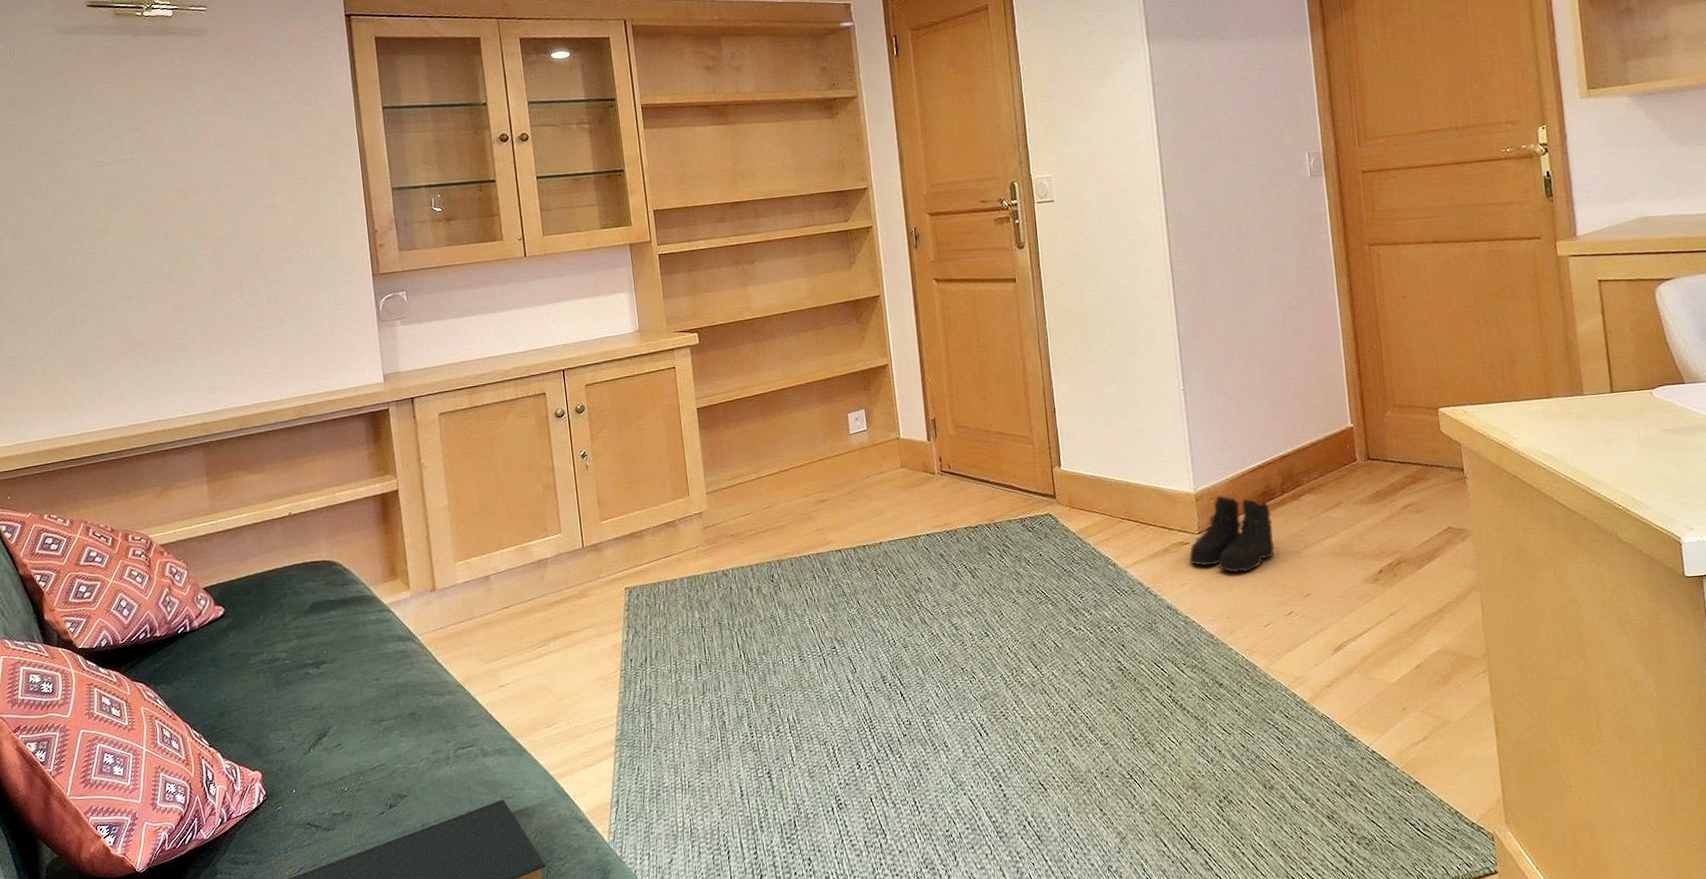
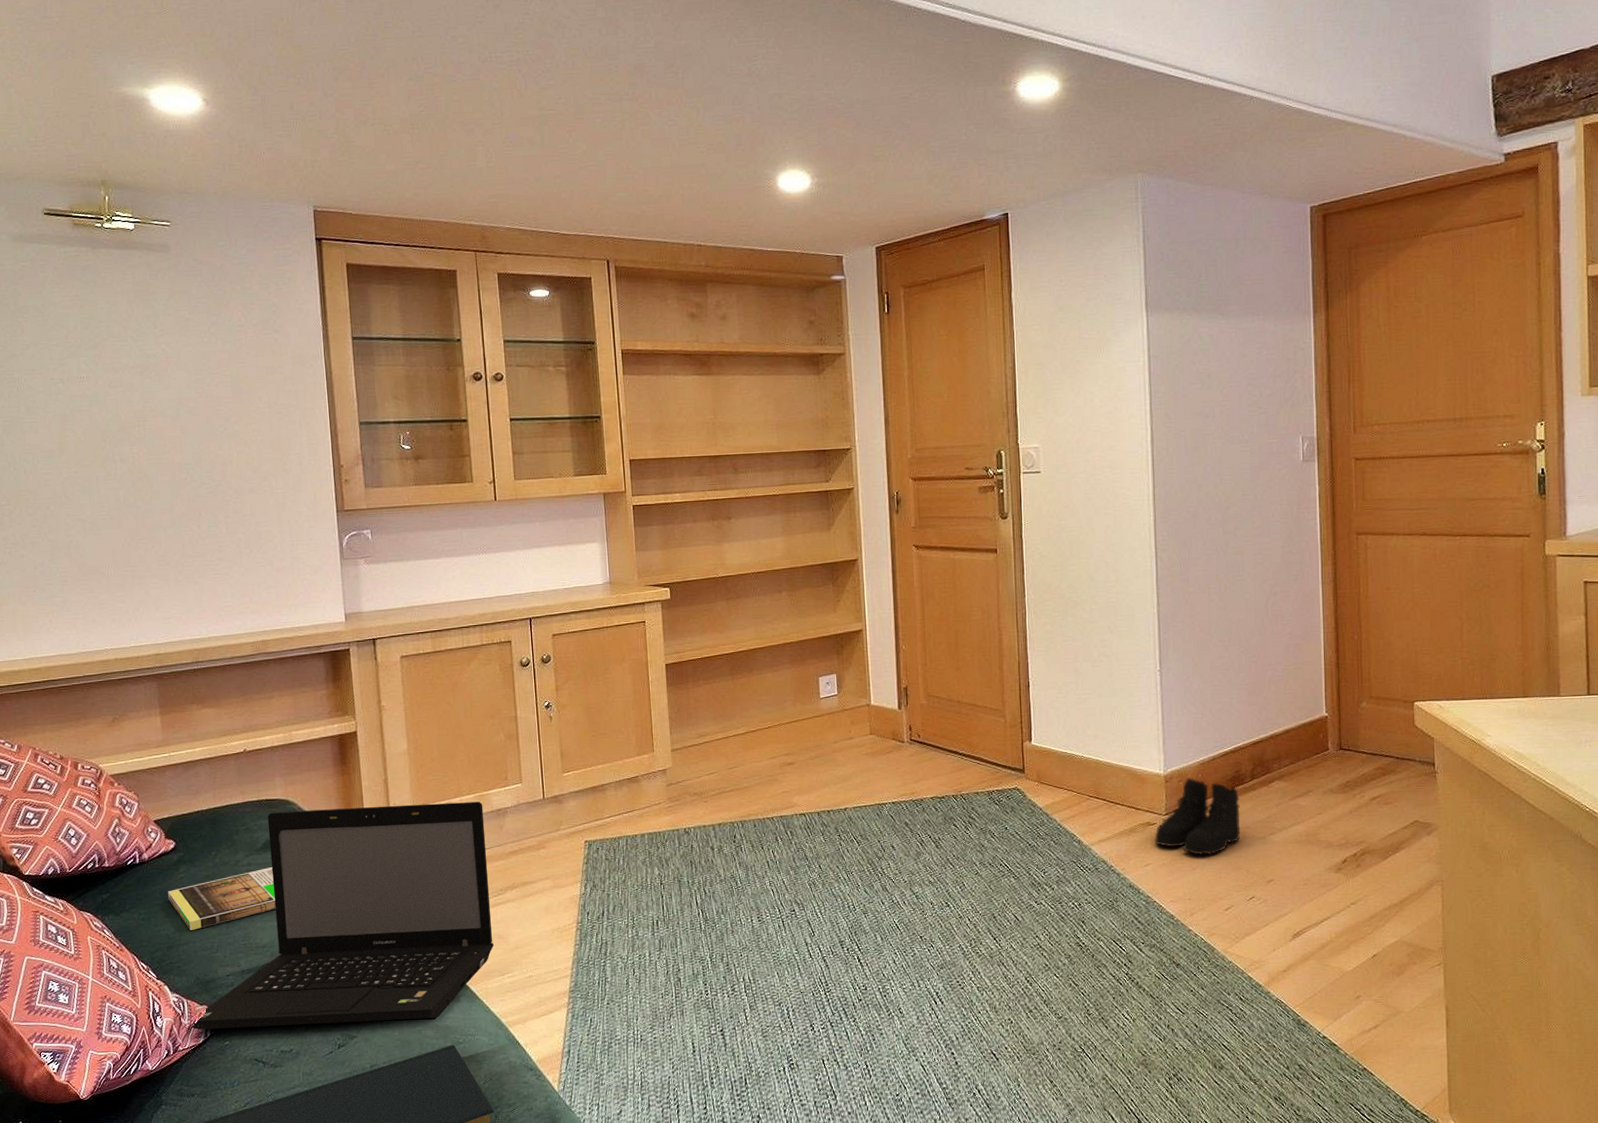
magazine: none [218,629,324,696] -> present [168,867,276,930]
laptop: none [243,553,540,796] -> present [190,801,495,1030]

